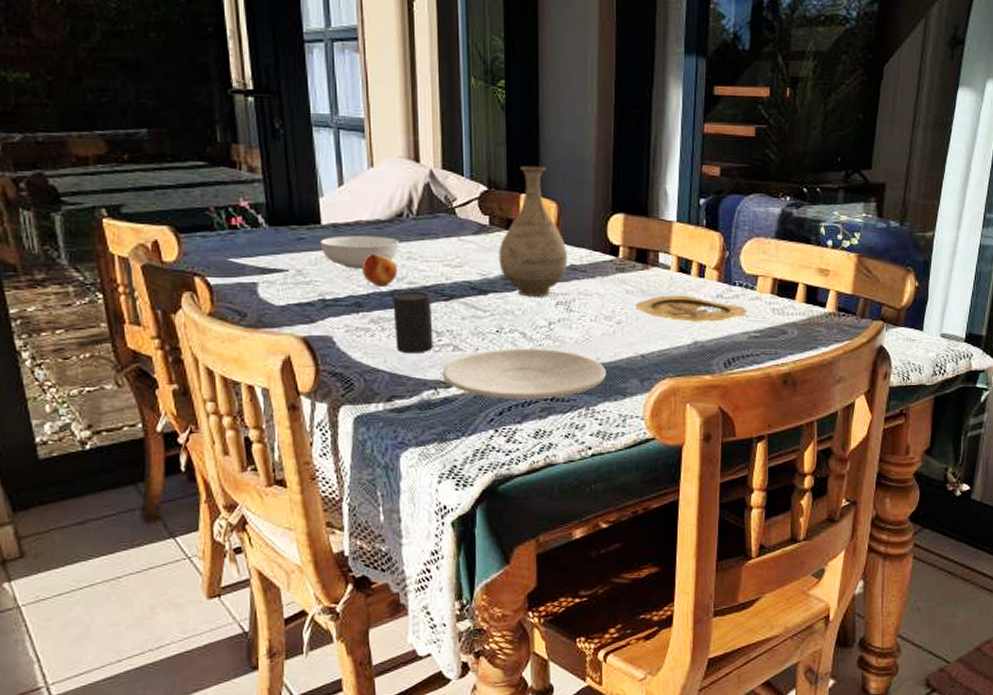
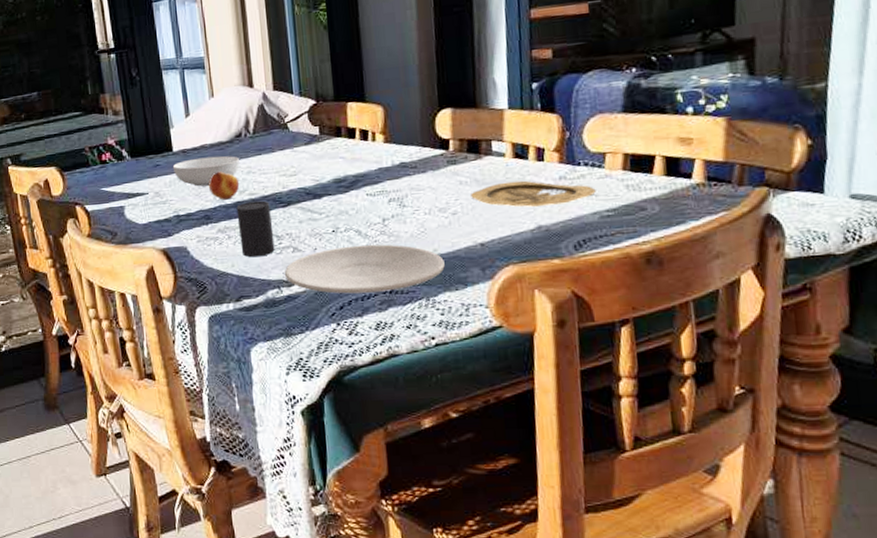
vase: present [498,166,567,297] -> none [329,74,397,197]

